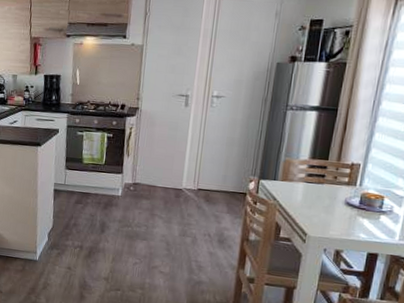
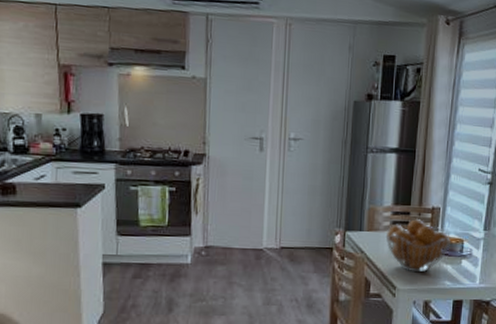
fruit basket: none [299,172,370,224] -> present [385,218,451,273]

